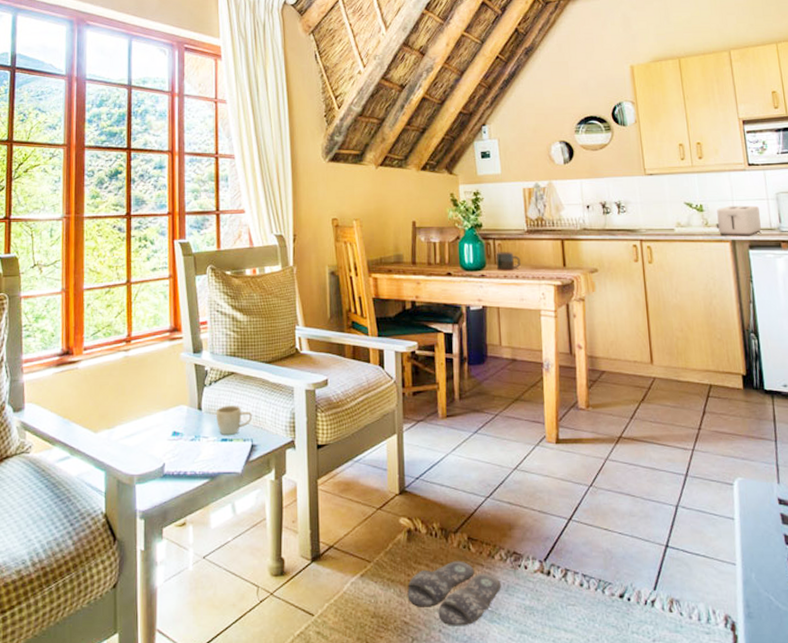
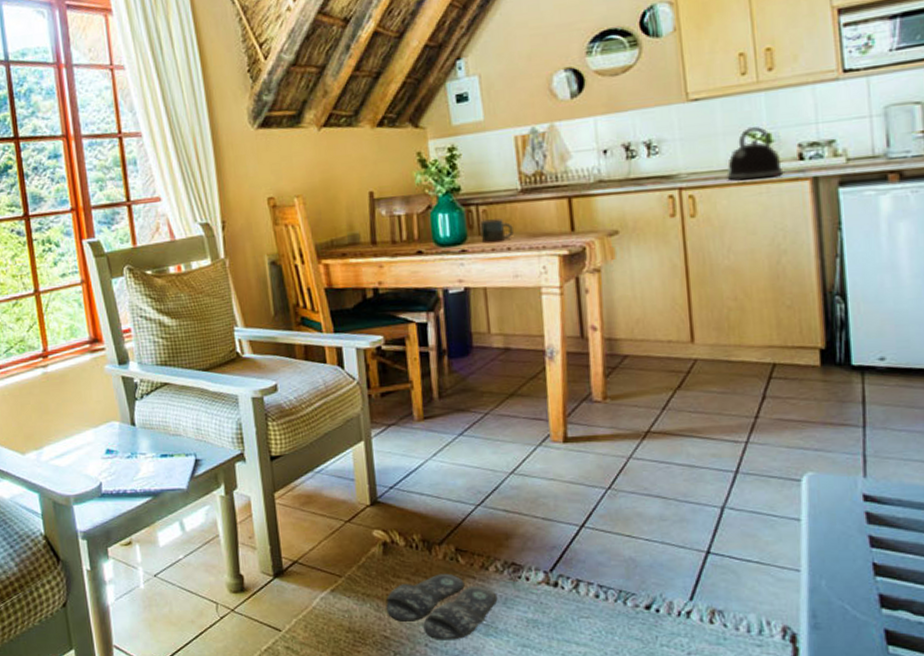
mug: present [215,406,253,436] -> none [151,419,194,452]
kettle: none [673,198,711,239] -> present [726,126,783,182]
toaster: present [716,205,761,237] -> none [790,126,858,173]

